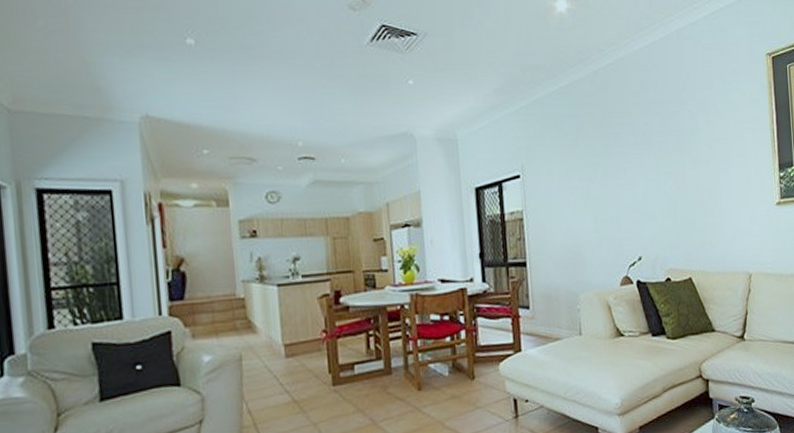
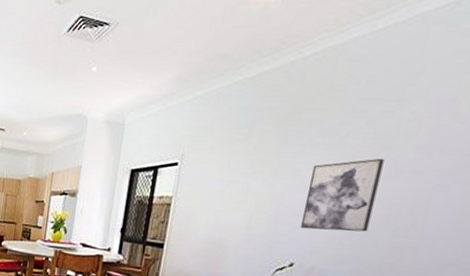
wall art: none [633,151,686,223] -> present [300,158,384,232]

